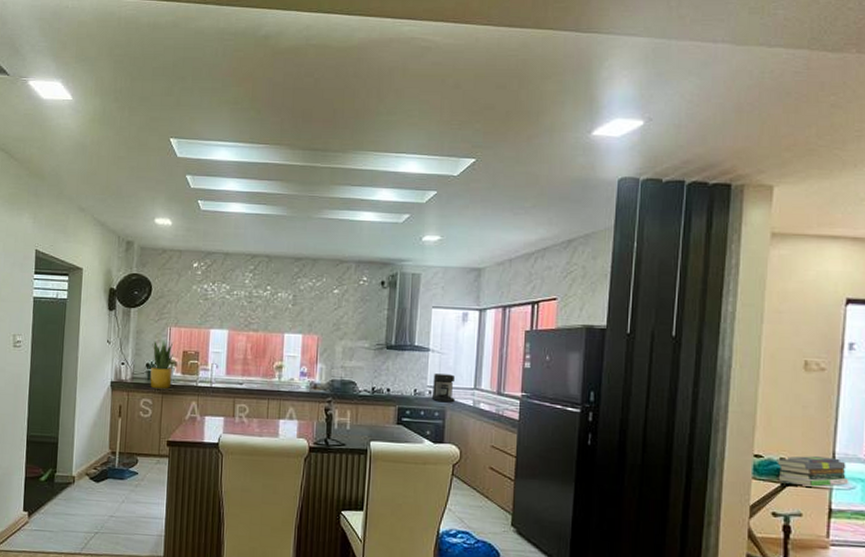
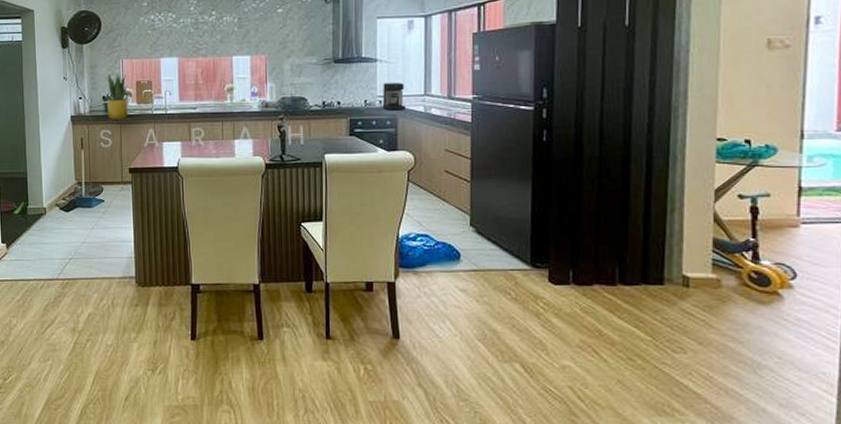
books: present [777,456,849,487] -> none [741,135,820,166]

